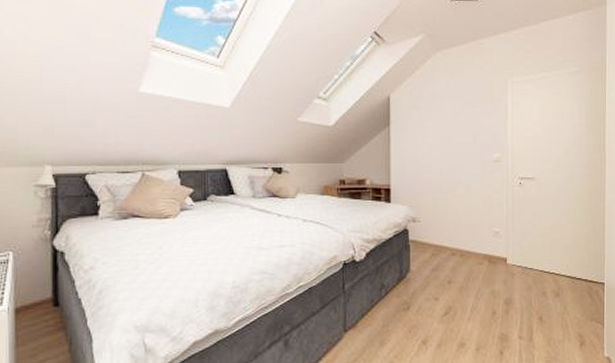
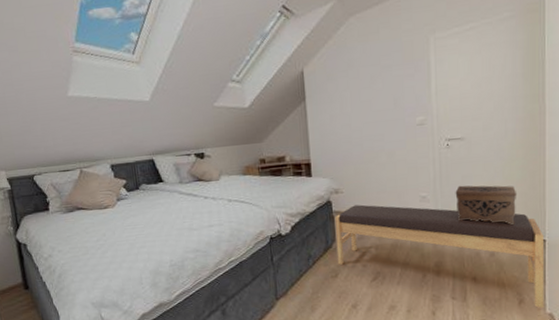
bench: none [410,235,603,352] -> present [334,204,545,309]
decorative box: none [525,223,581,266] -> present [455,185,517,225]

